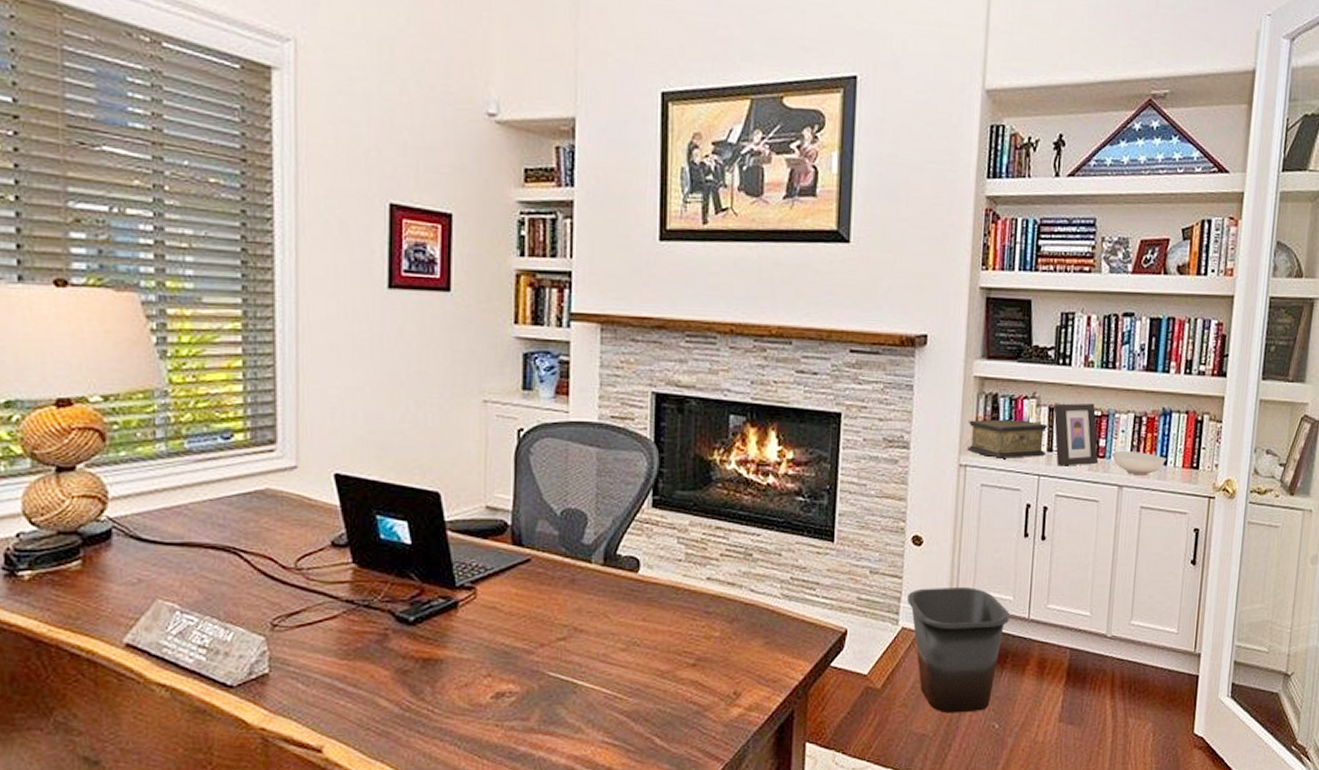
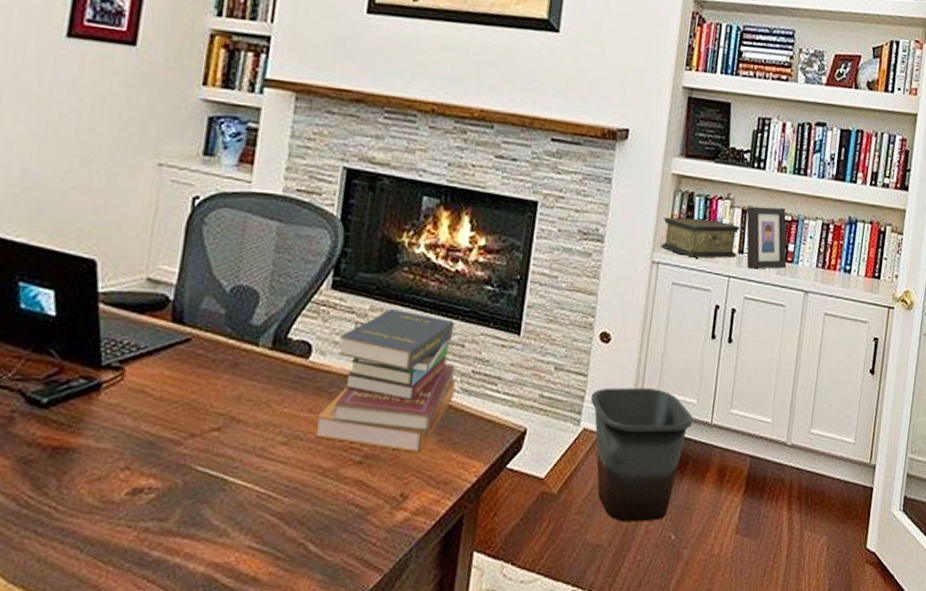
books: none [651,522,776,655] -> present [315,308,456,454]
bowl: present [1112,451,1166,476] -> none [800,257,850,283]

